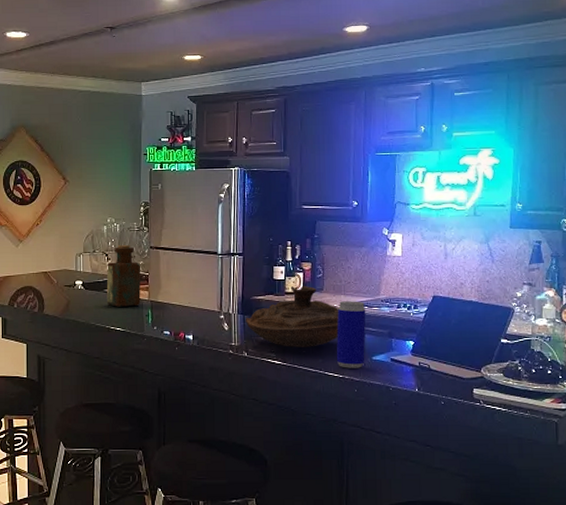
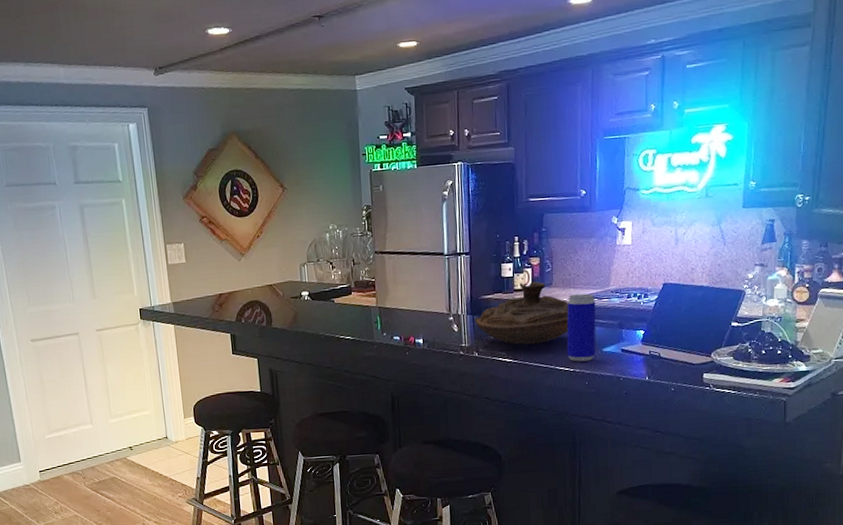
bottle: present [106,244,141,307] -> none [332,251,369,316]

